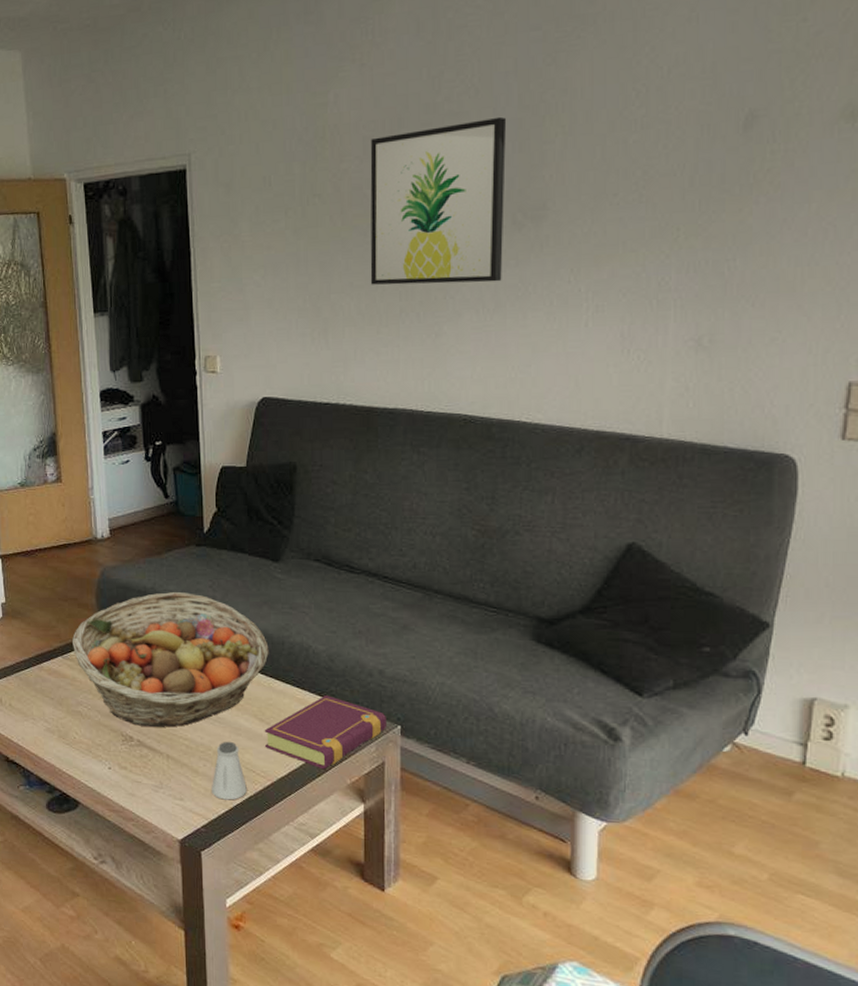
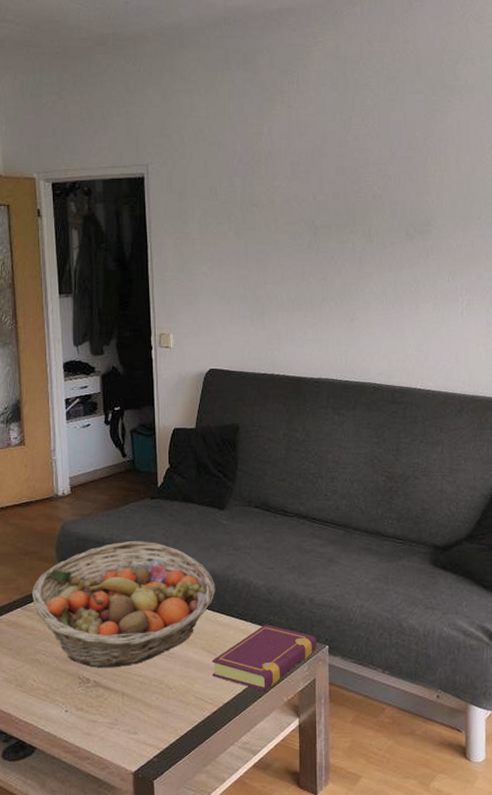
saltshaker: present [212,741,247,800] -> none [164,673,196,729]
wall art: present [370,116,507,285] -> none [297,154,400,280]

